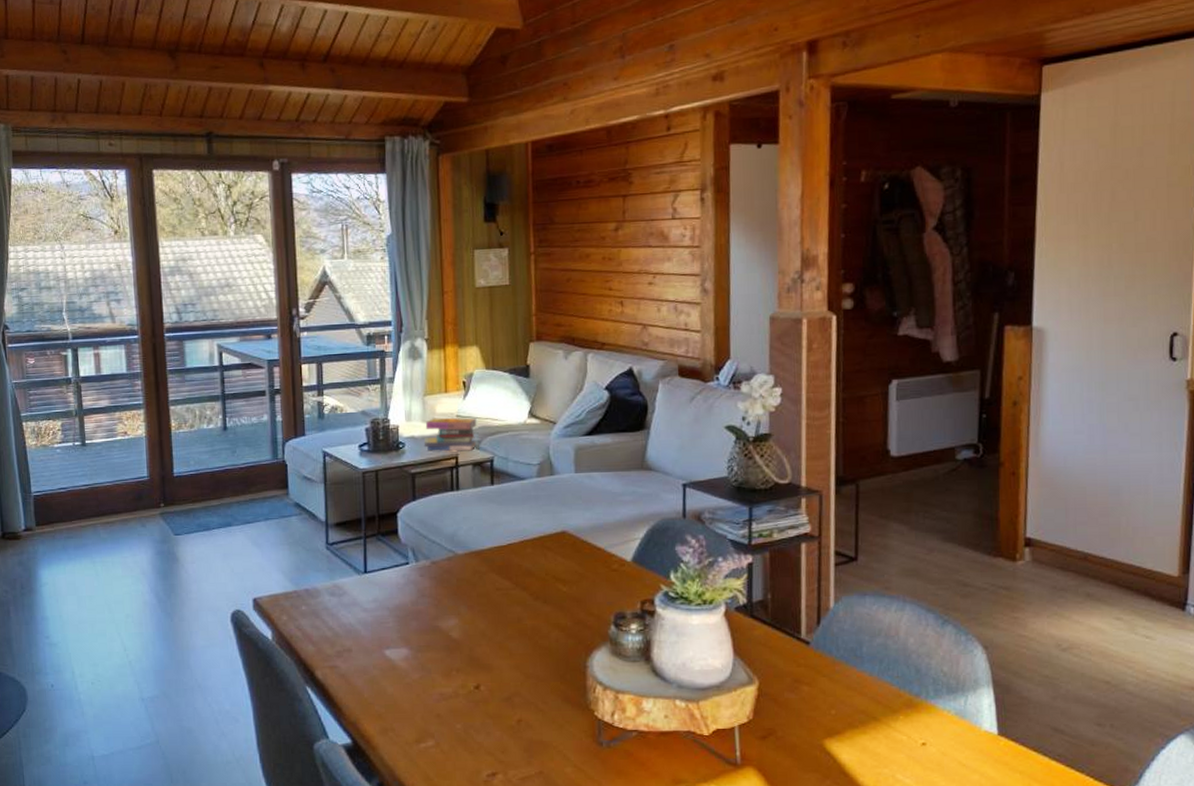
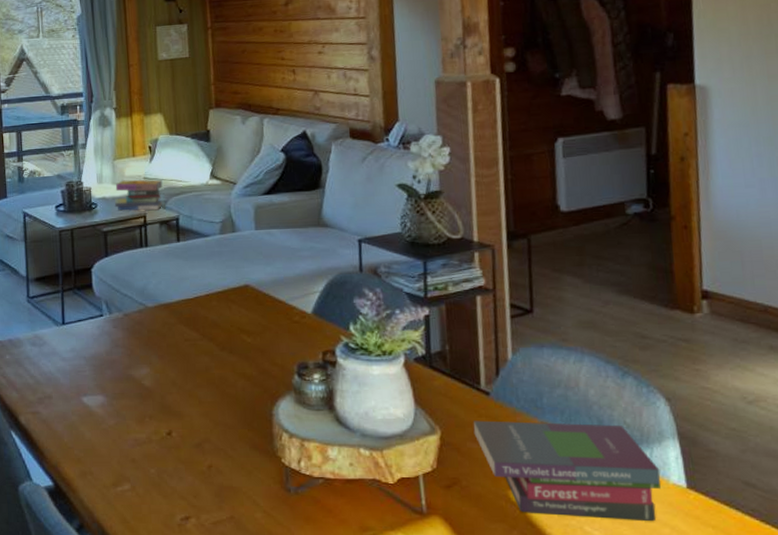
books: none [791,670,974,769] -> present [473,420,661,522]

